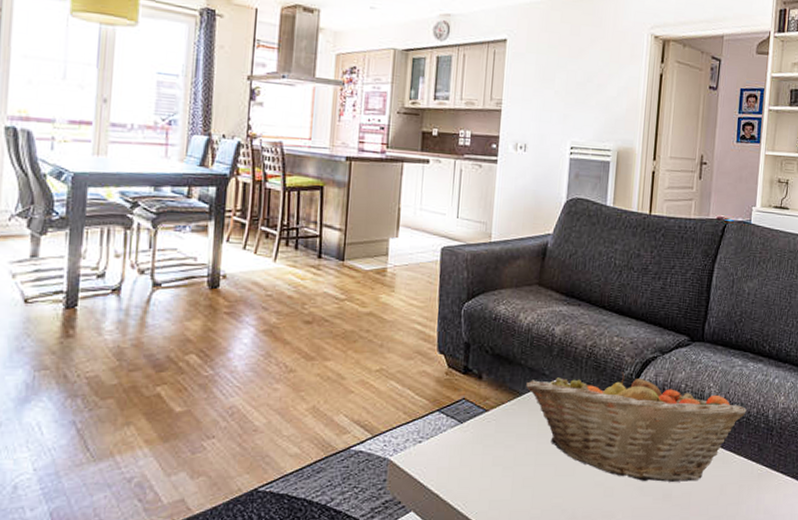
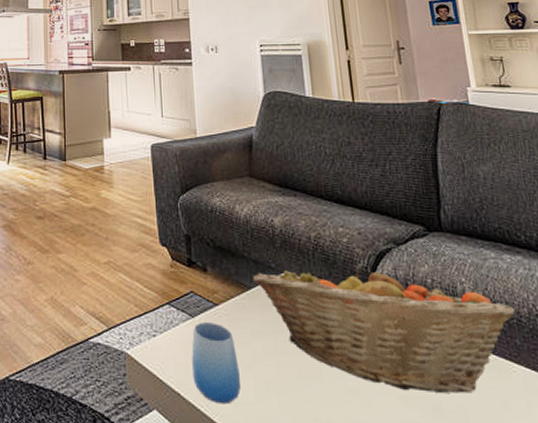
cup: none [454,428,500,503] -> present [192,322,242,405]

